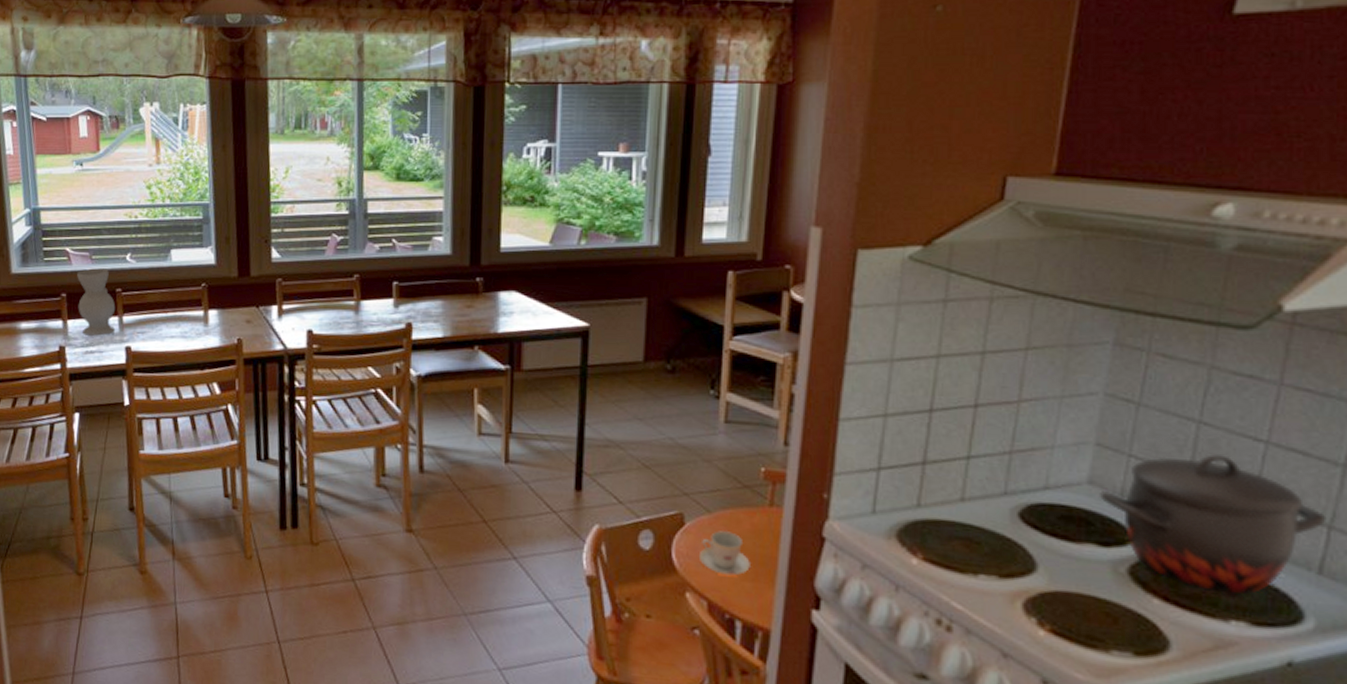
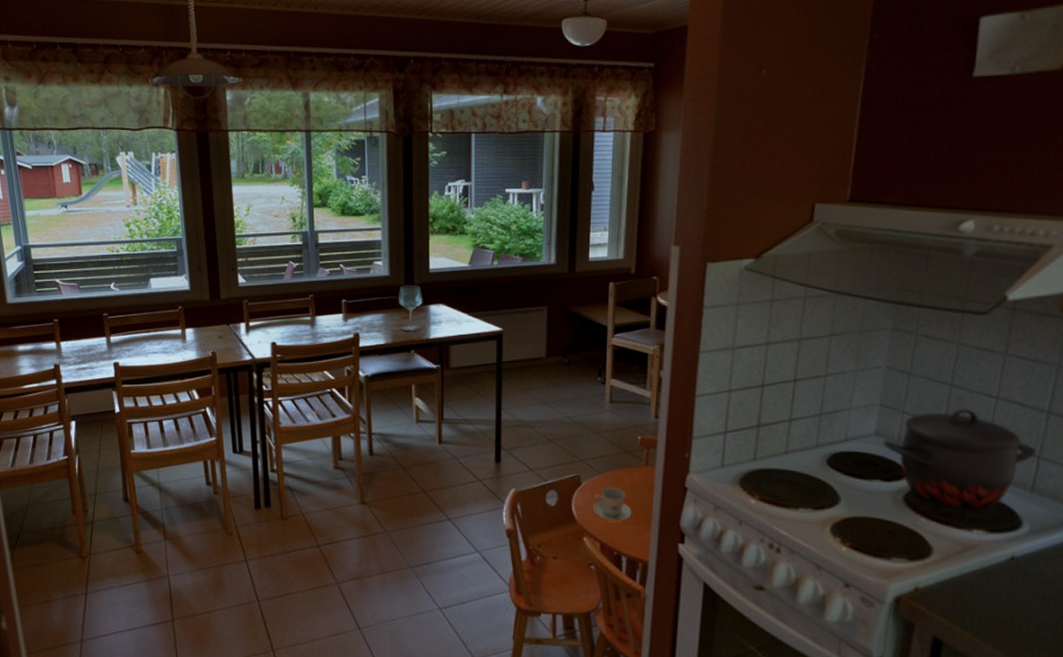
vase: present [77,268,116,337] -> none [67,296,104,356]
wine glass: none [460,265,492,324] -> present [398,284,423,332]

